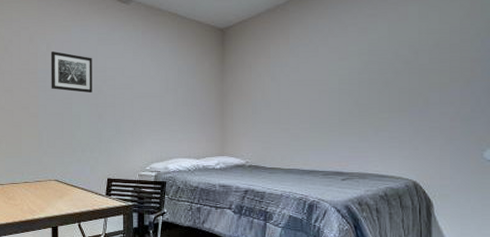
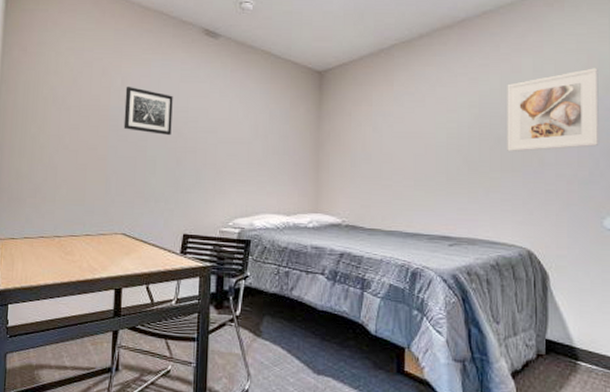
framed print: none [394,12,481,94] -> present [507,68,599,152]

